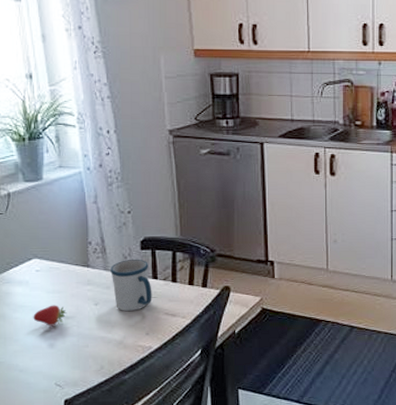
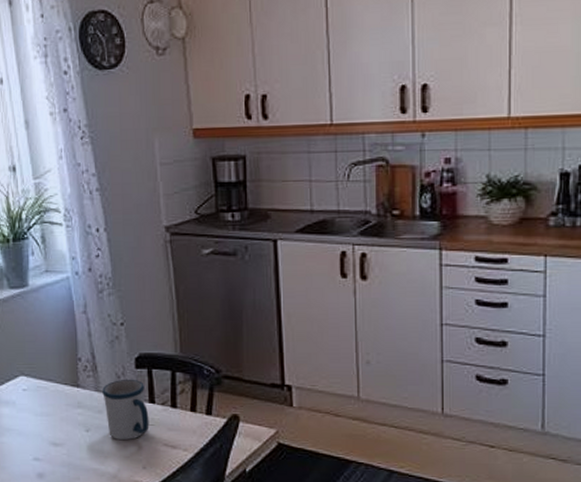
fruit: present [33,305,67,326] -> none [20,429,56,453]

